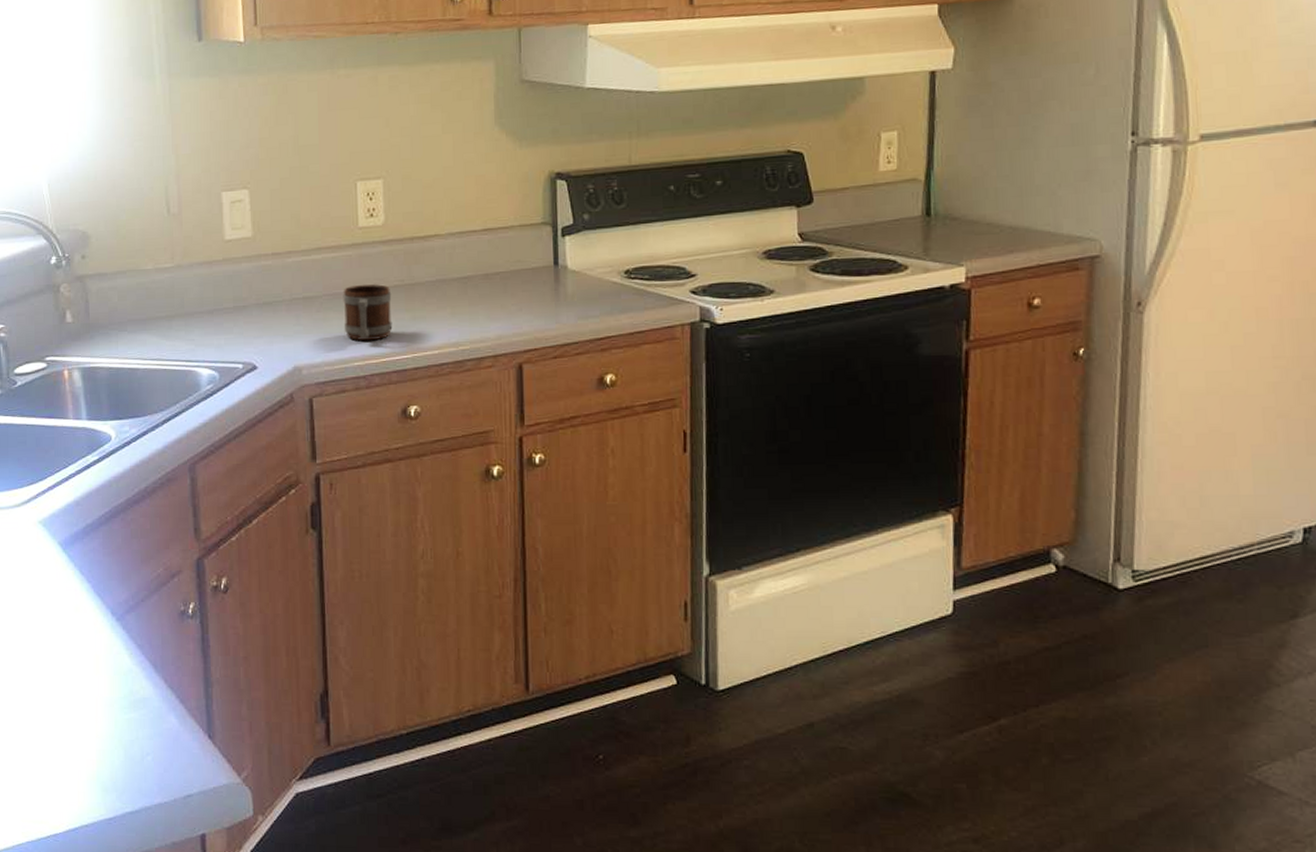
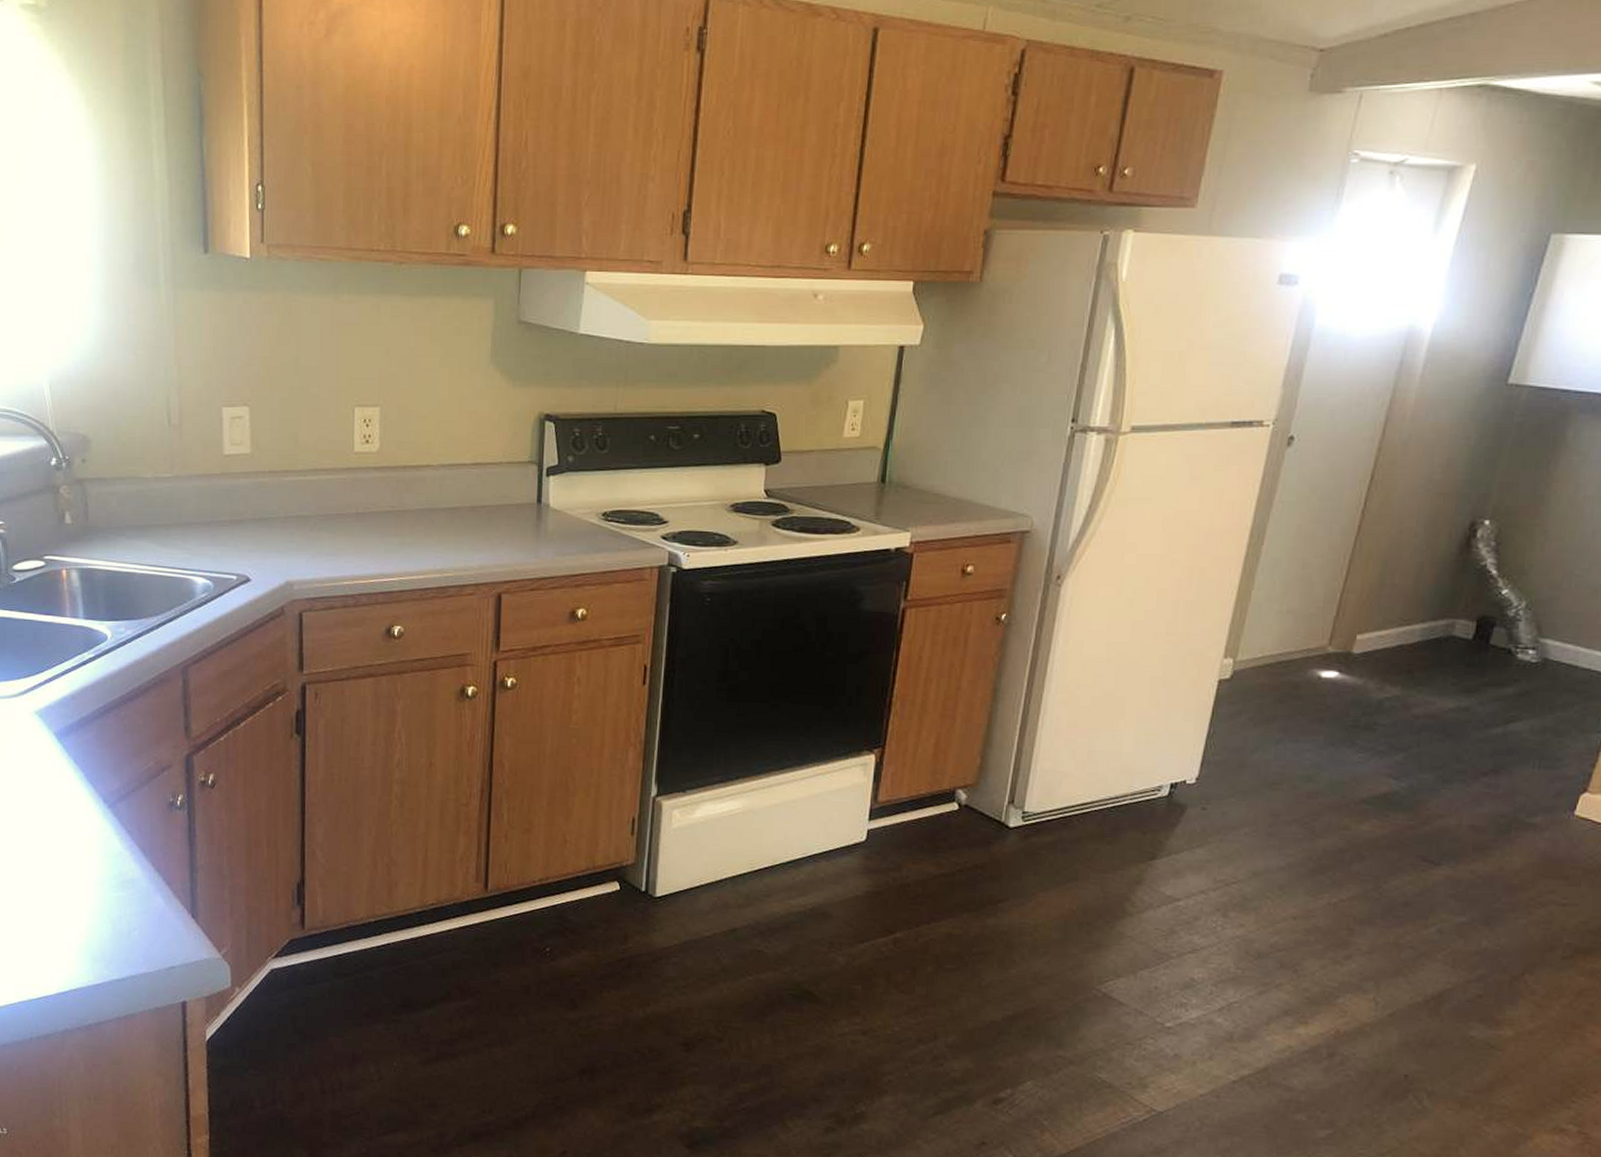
mug: present [343,284,393,340] -> none [335,508,382,561]

